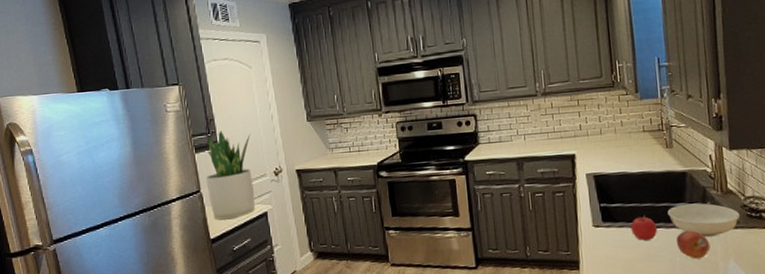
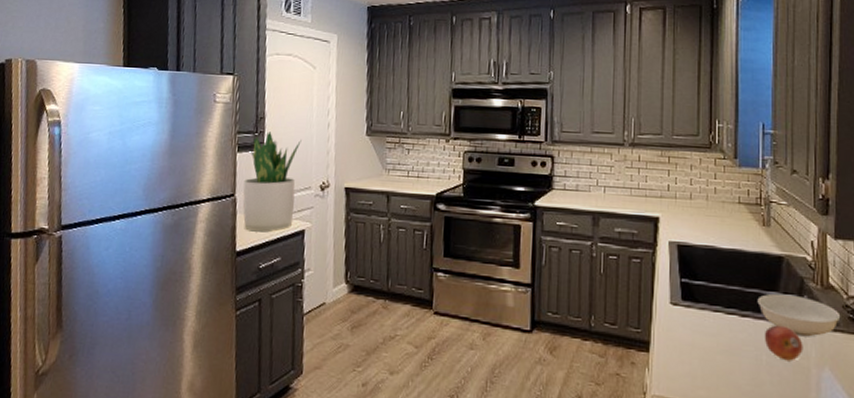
fruit: present [631,215,657,241] -> none [714,299,743,330]

